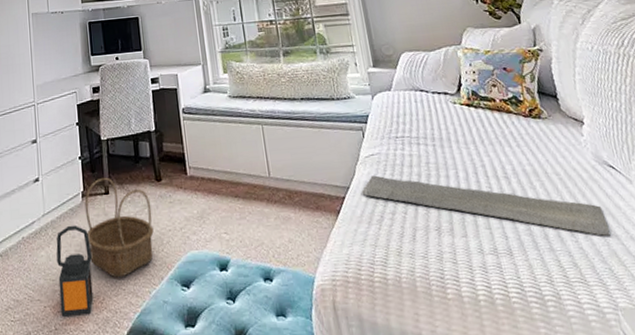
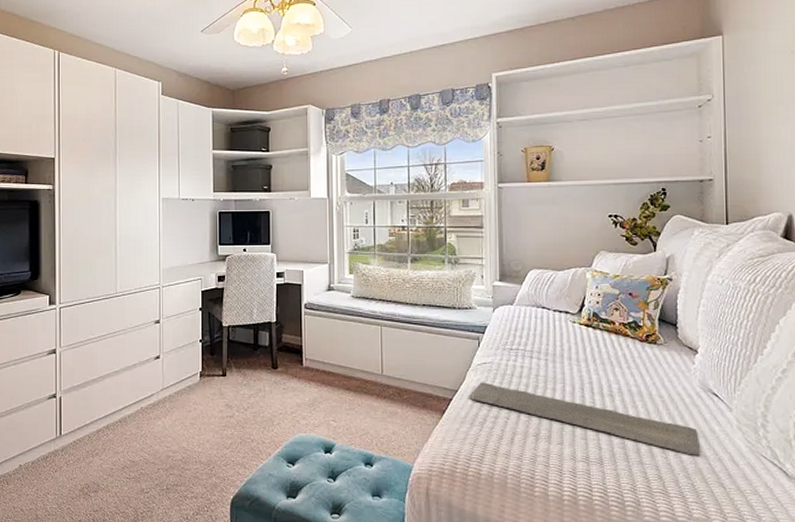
lantern: present [56,225,93,317] -> none [171,400,205,479]
basket: present [84,177,154,278] -> none [202,360,266,450]

